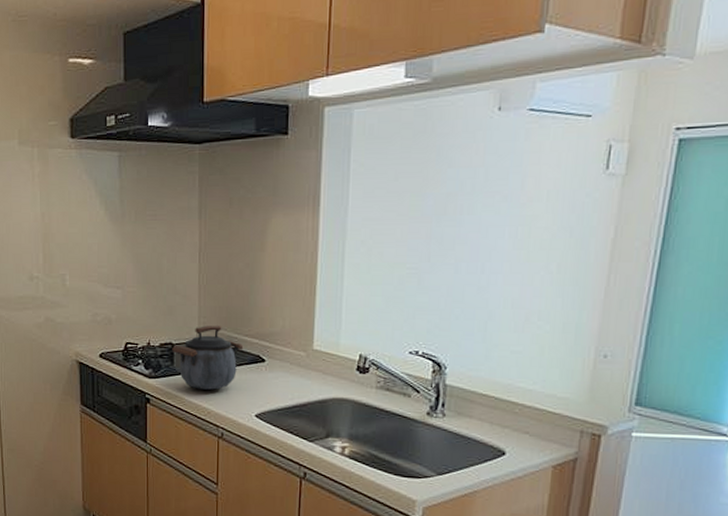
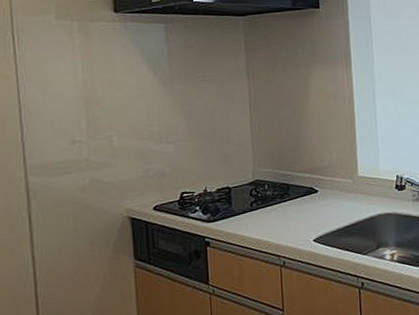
kettle: present [172,325,244,390] -> none [229,165,298,226]

